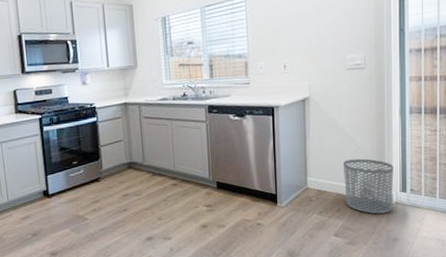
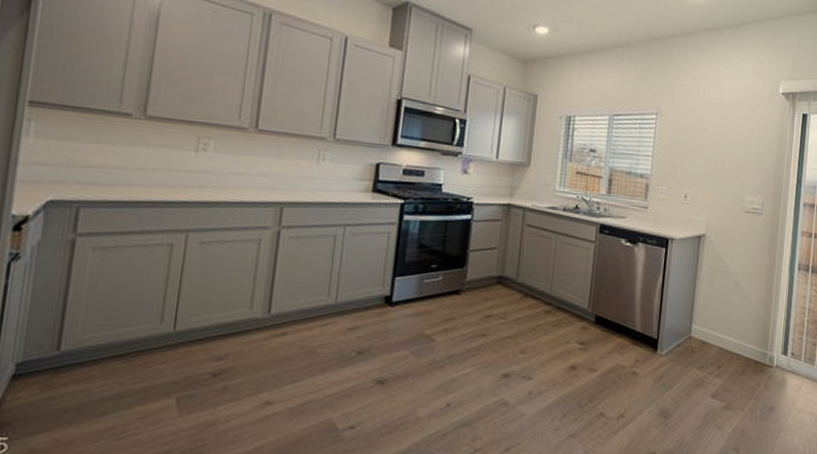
waste bin: present [343,158,394,214] -> none [728,310,778,377]

